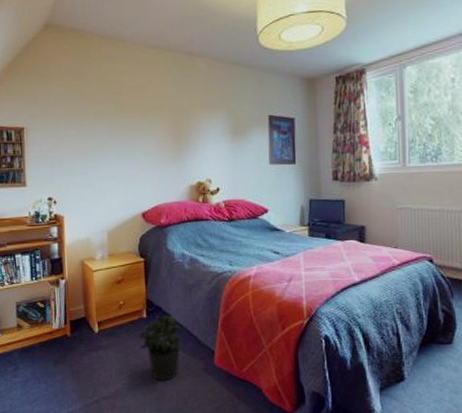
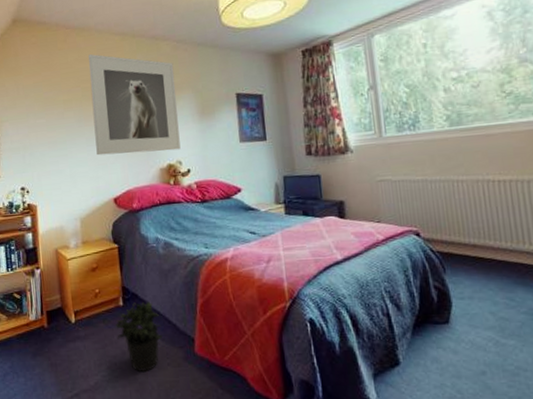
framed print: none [122,65,211,170] -> present [89,53,181,156]

